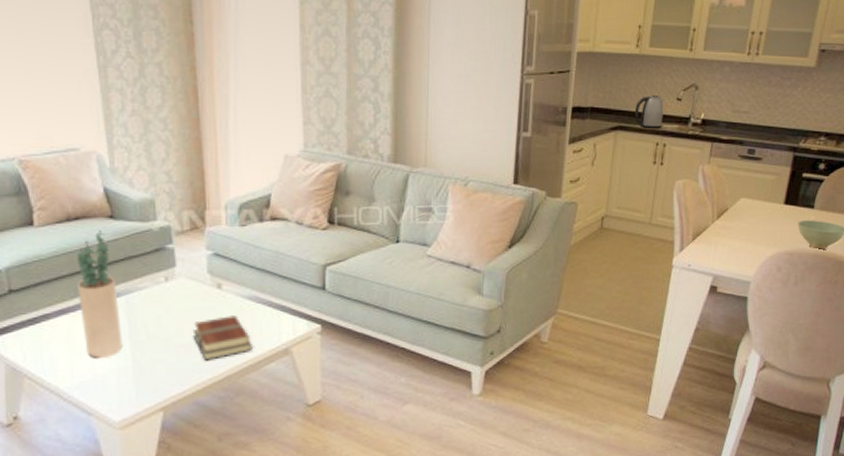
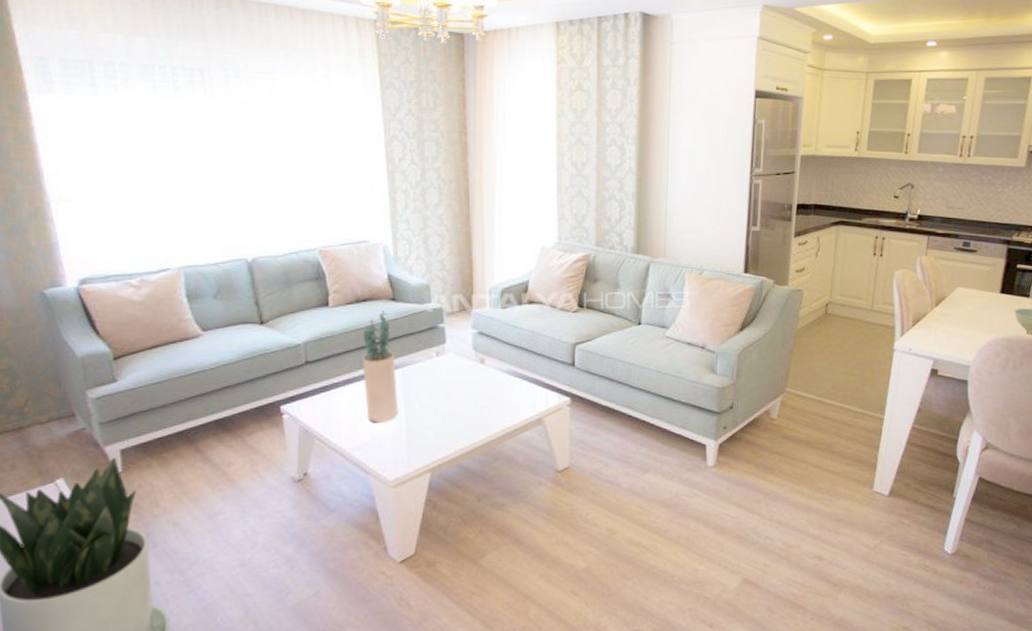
books: present [192,315,252,361] -> none [458,388,510,428]
kettle: present [634,94,664,129] -> none [854,193,882,224]

